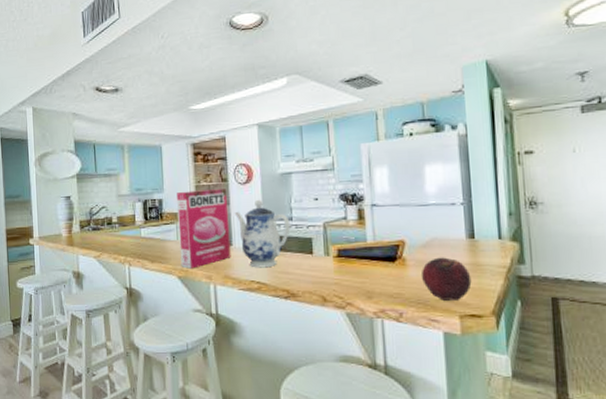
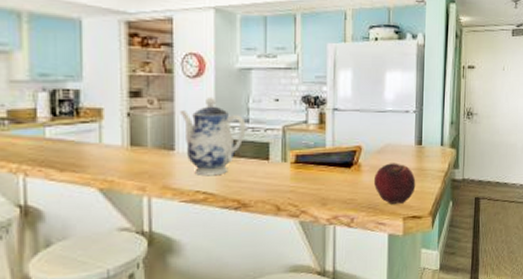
cereal box: present [177,189,231,269] -> none [102,81,172,179]

